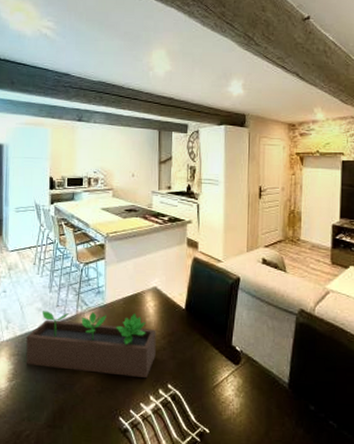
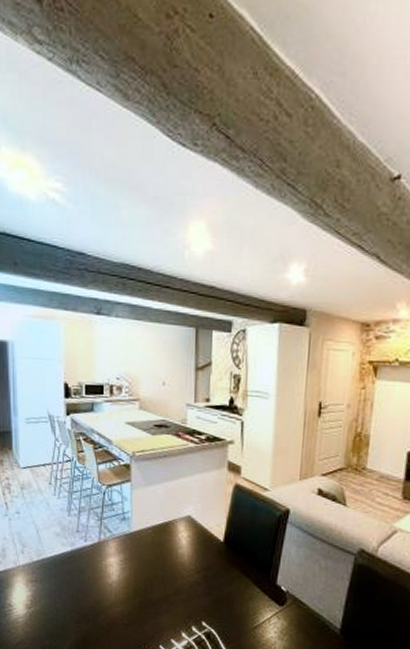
succulent planter: present [26,311,156,378] -> none [44,536,190,613]

